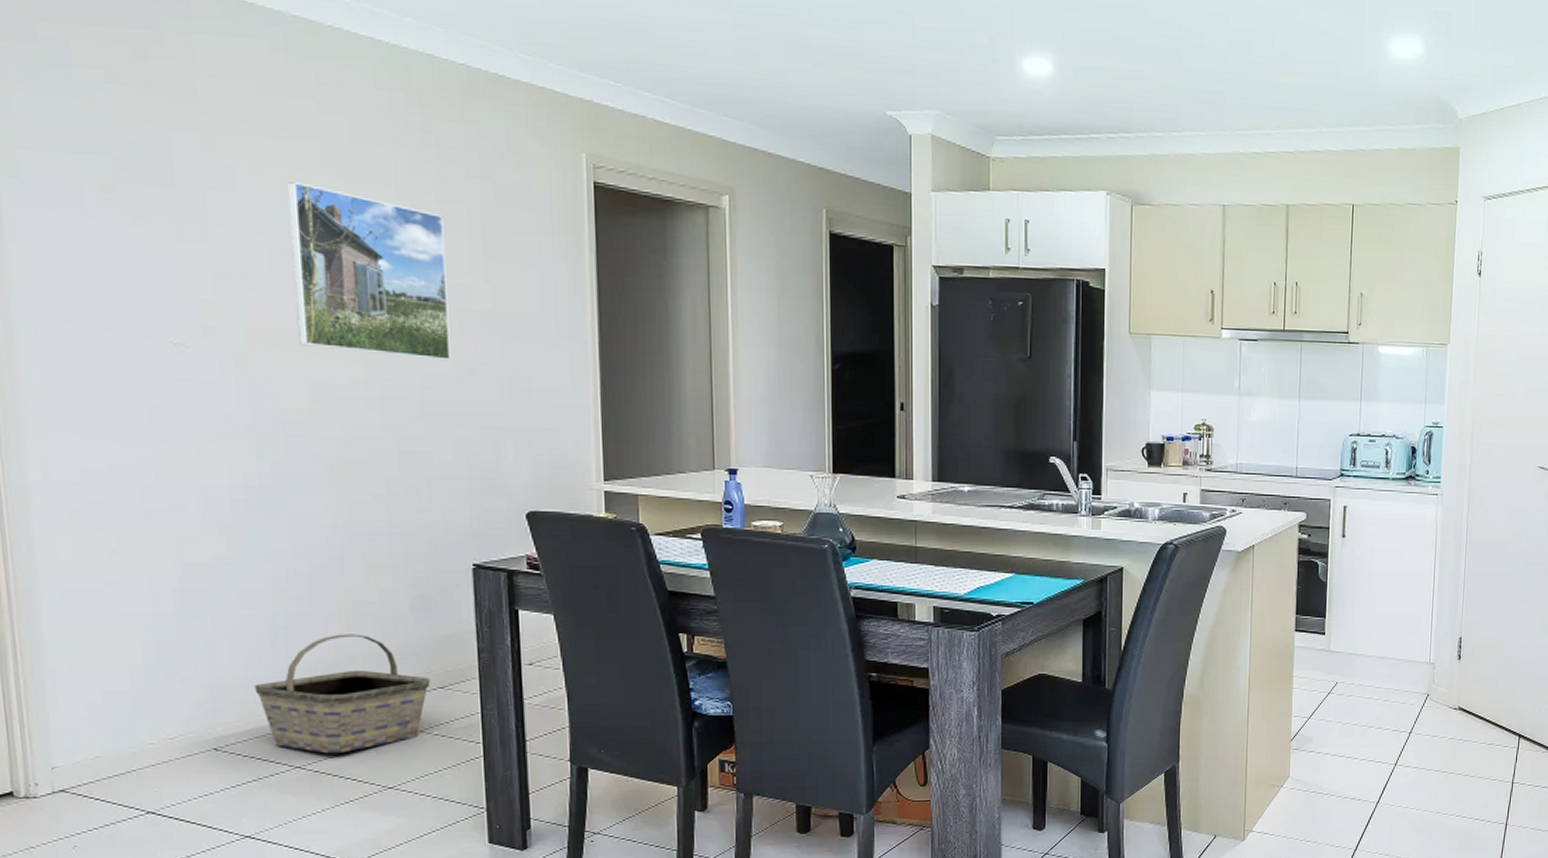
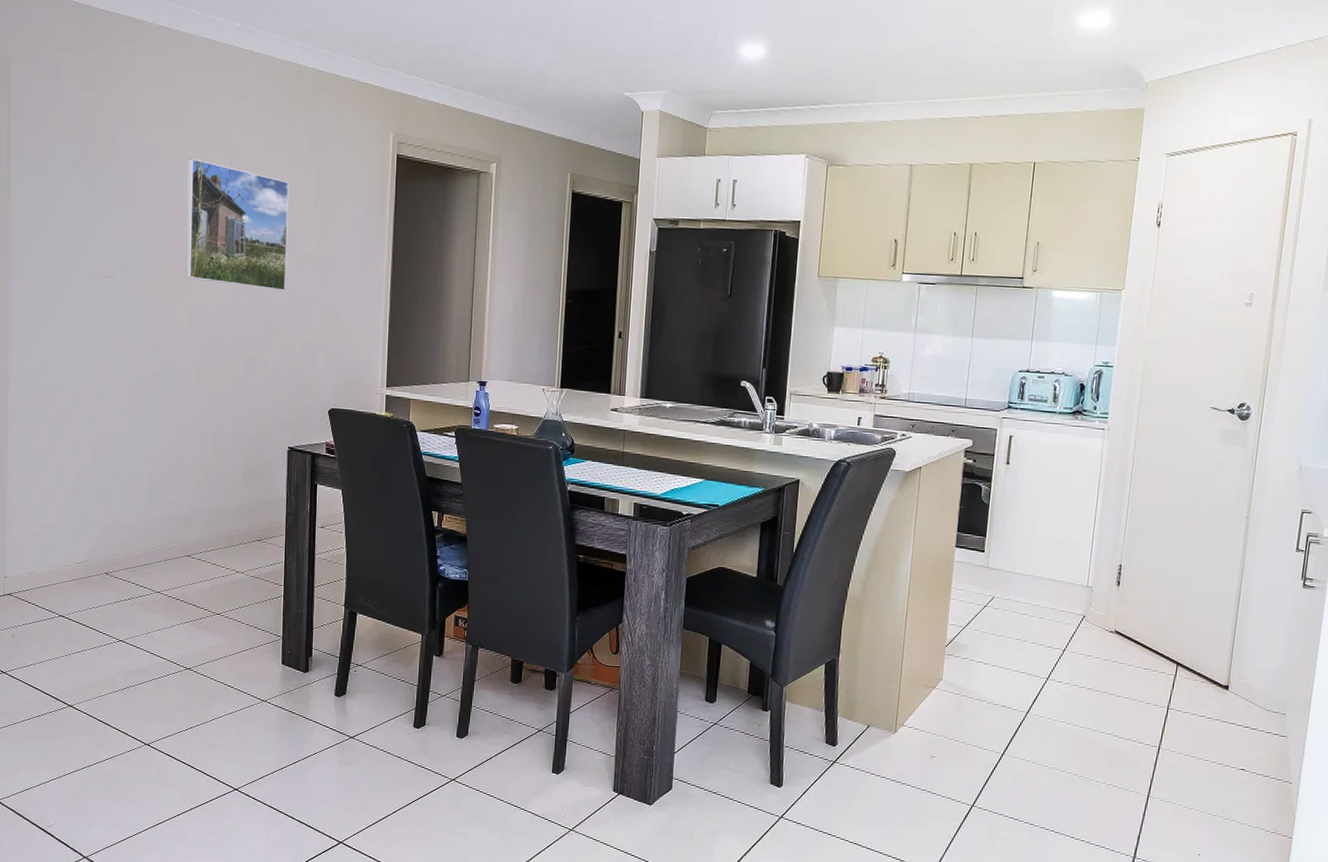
basket: present [254,634,431,754] -> none [135,494,252,585]

